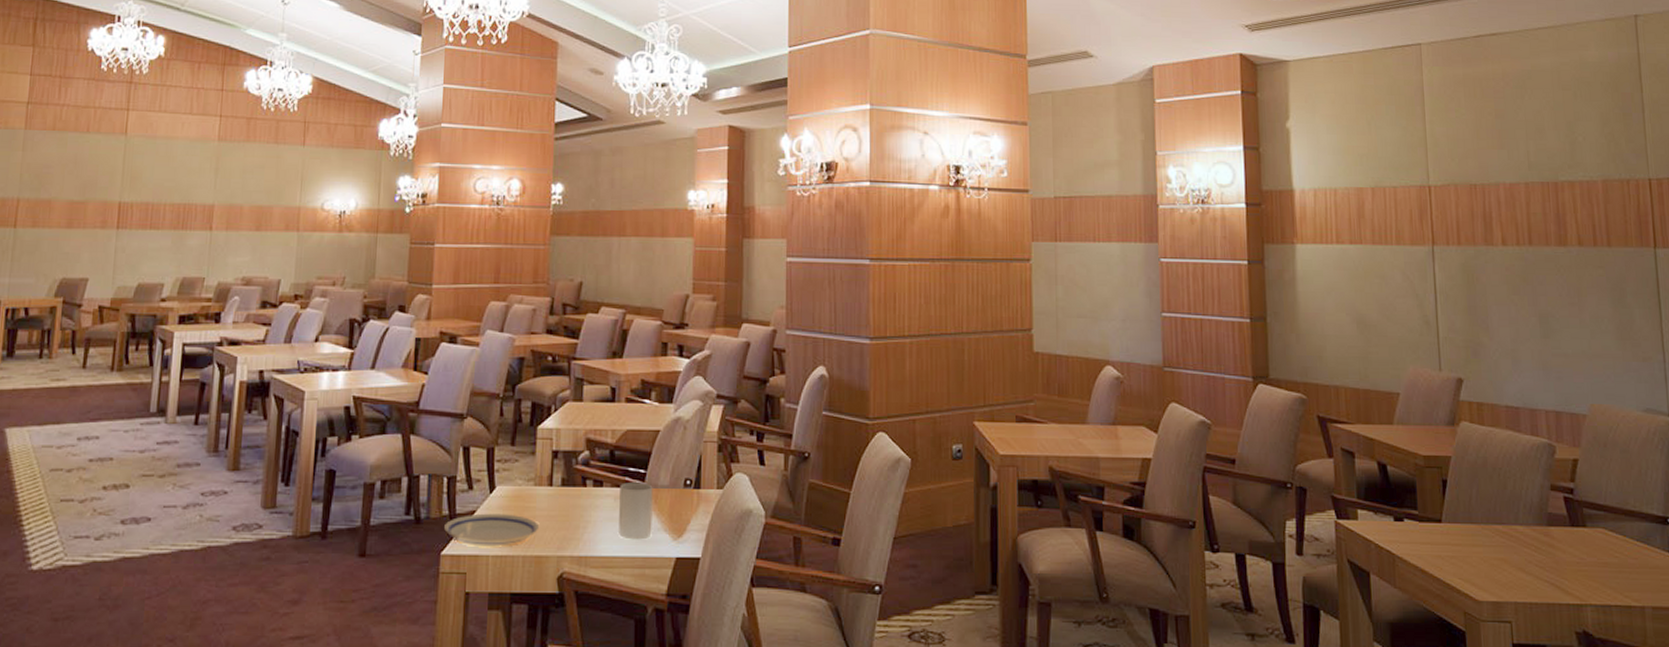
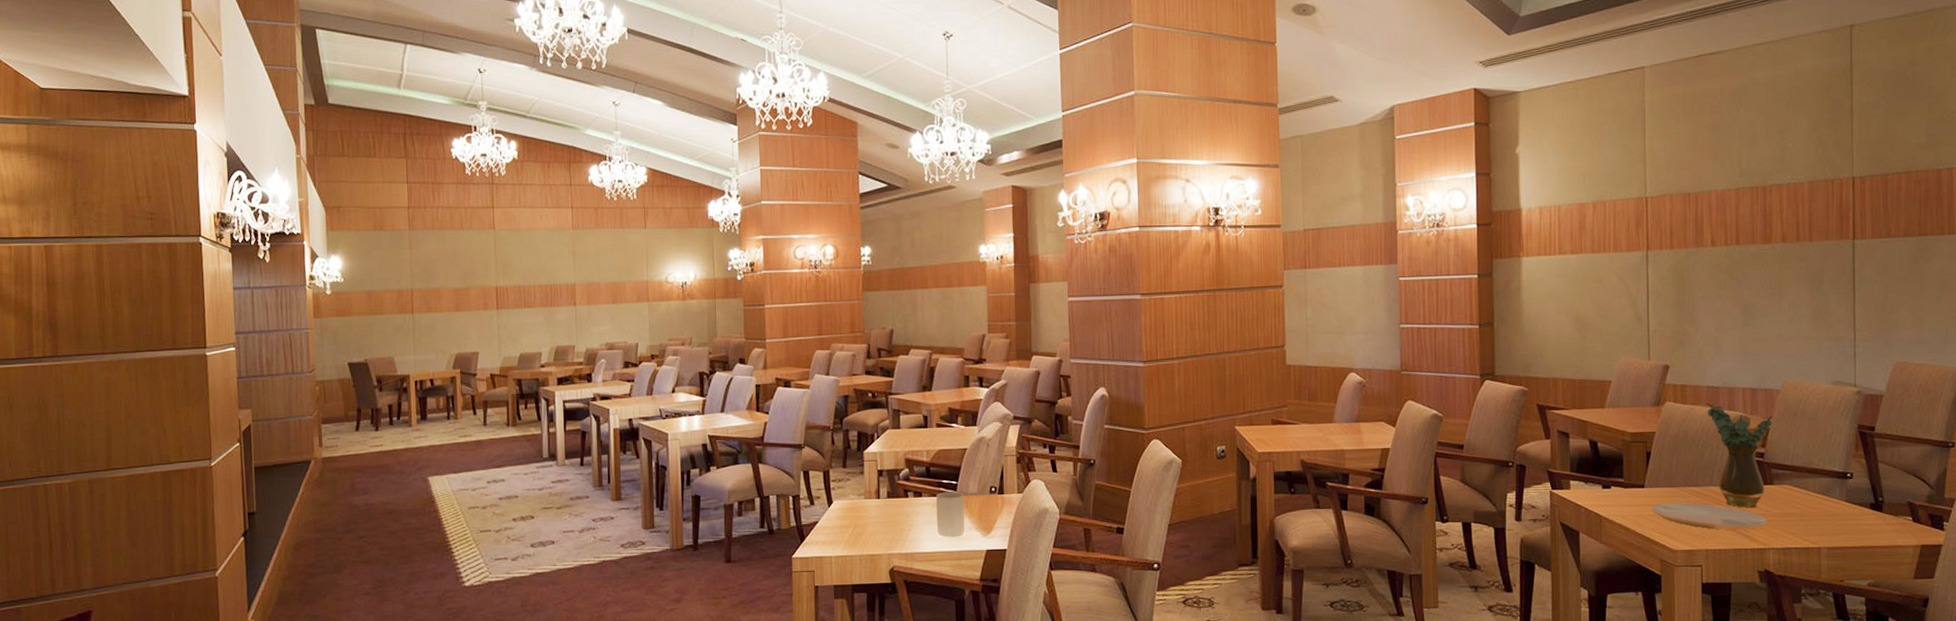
plate: present [444,513,540,547] -> none [793,522,872,550]
plate: none [1450,543,1584,581] -> present [1651,503,1769,531]
vase: none [1507,425,1581,553] -> present [1707,403,1773,507]

